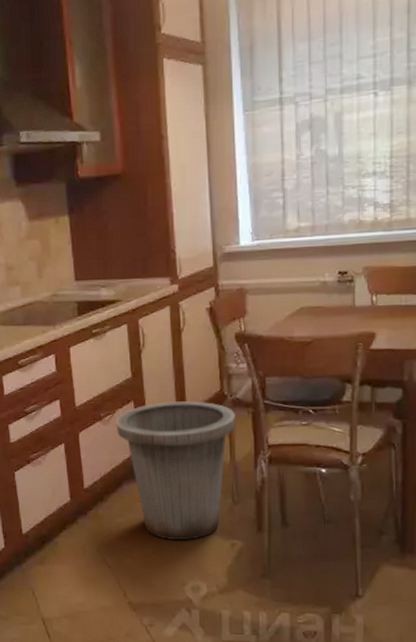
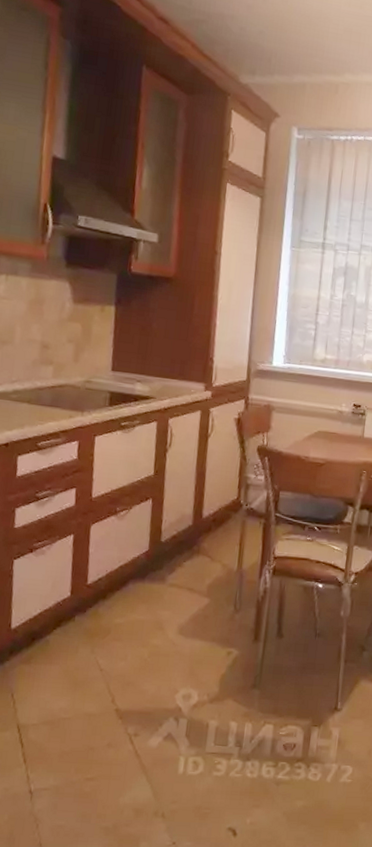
trash can: present [116,401,235,540] -> none [130,504,248,646]

